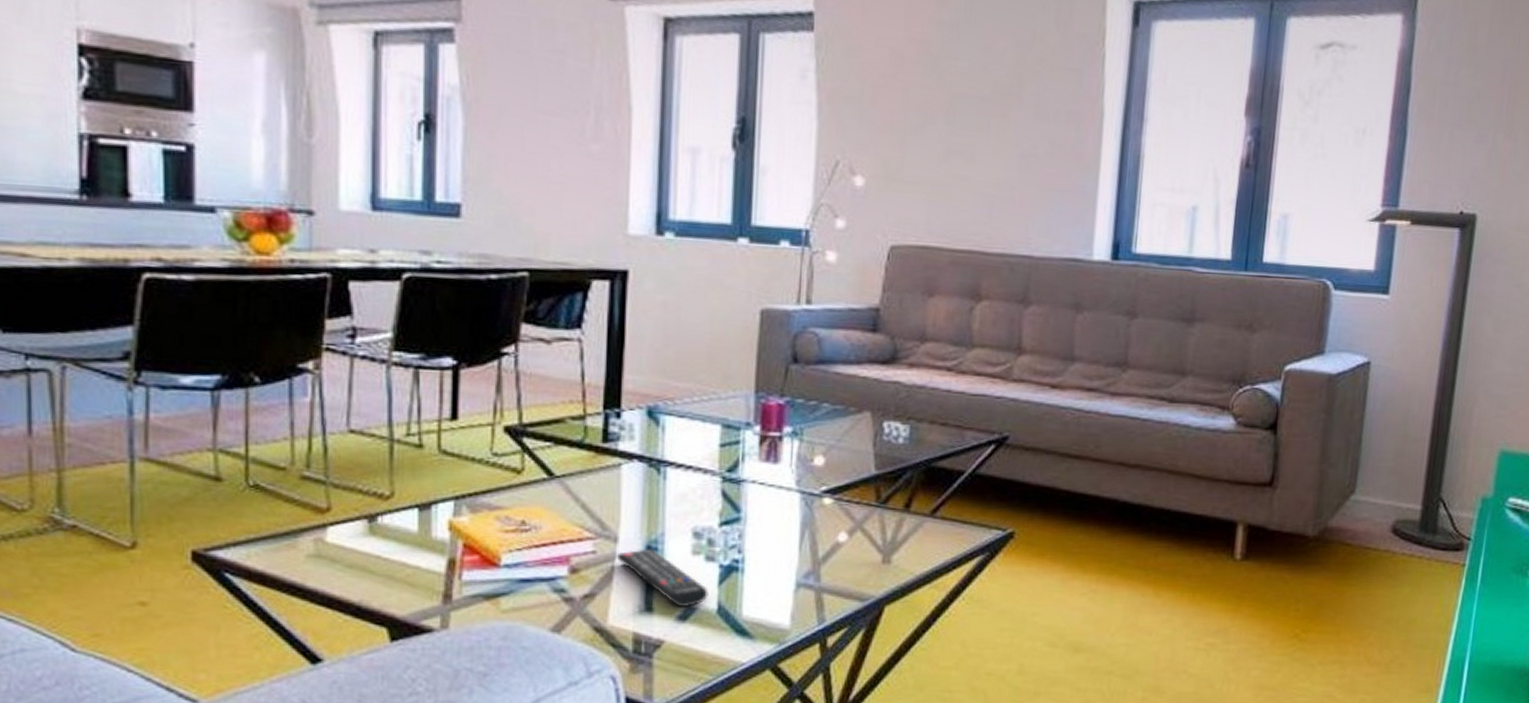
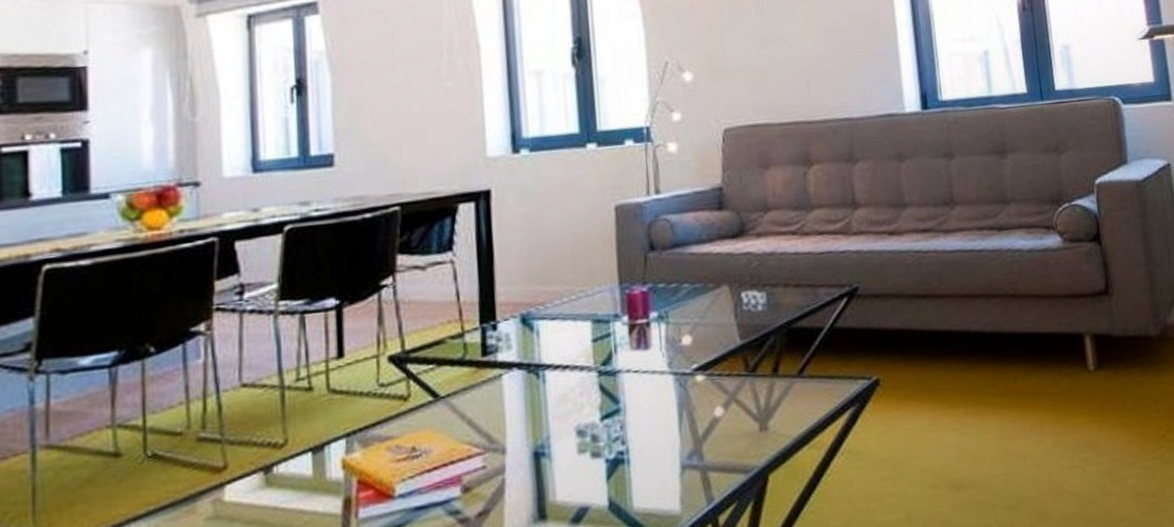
remote control: present [616,549,709,607] -> none [505,454,599,509]

